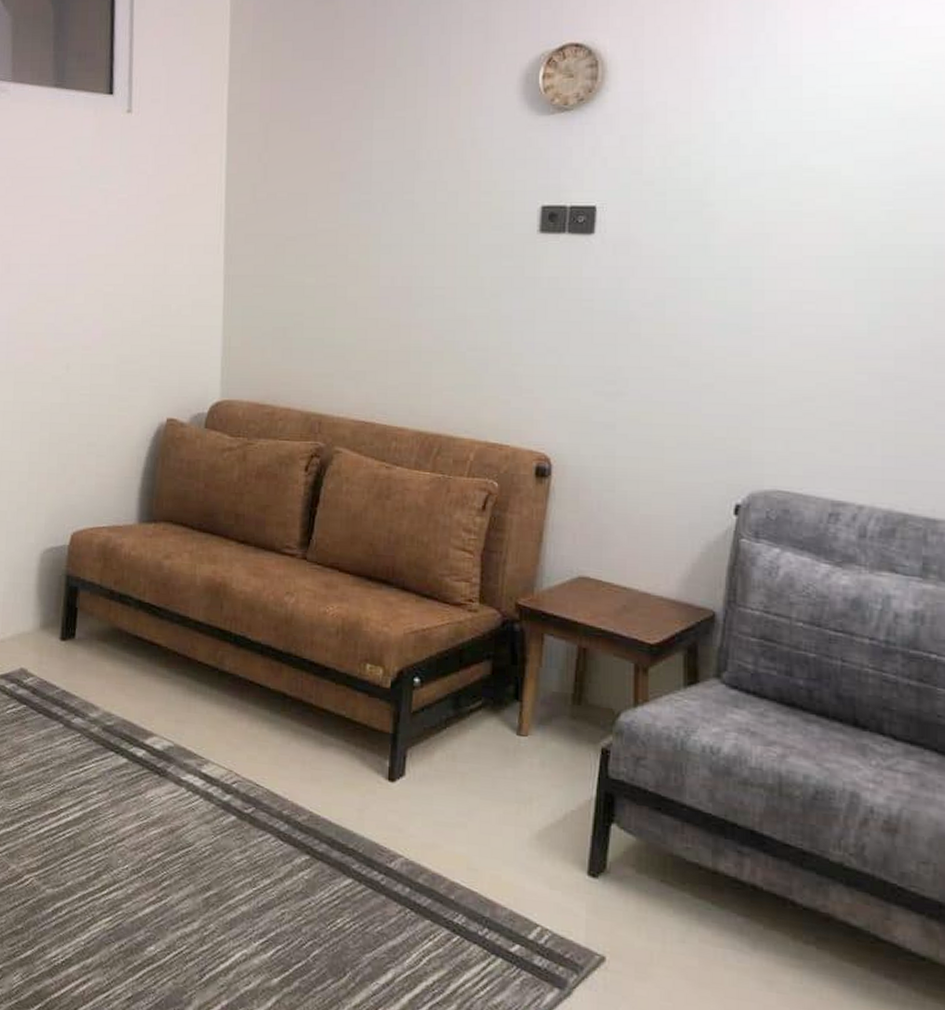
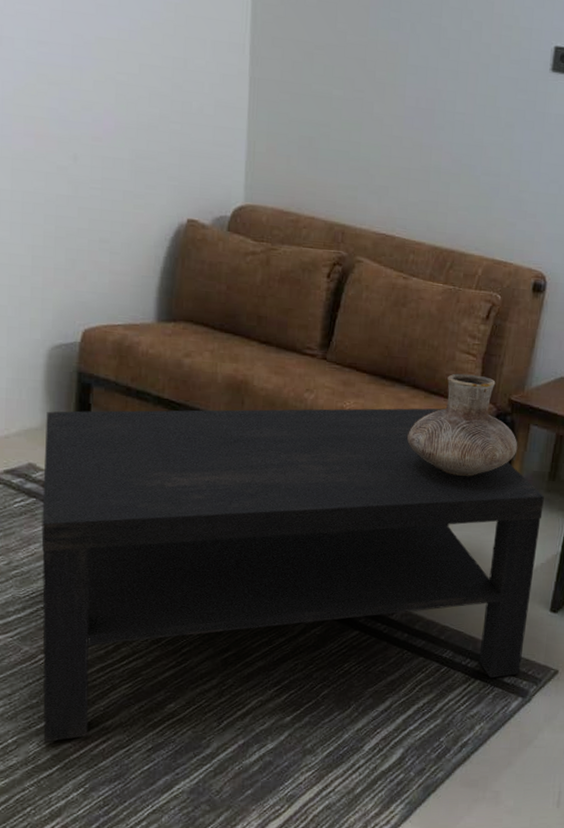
coffee table: none [26,613,568,976] -> present [41,408,544,742]
vase: none [399,573,531,696] -> present [407,373,518,476]

